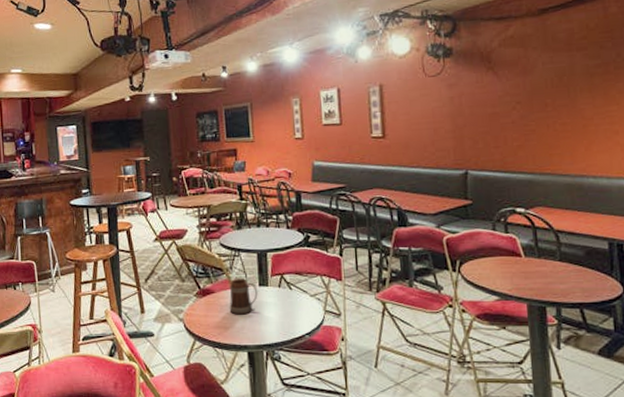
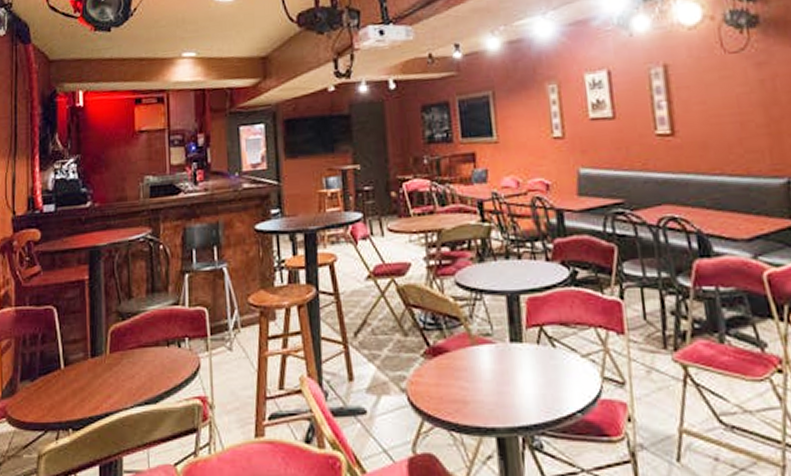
beer mug: present [229,279,258,315] -> none [469,332,509,384]

